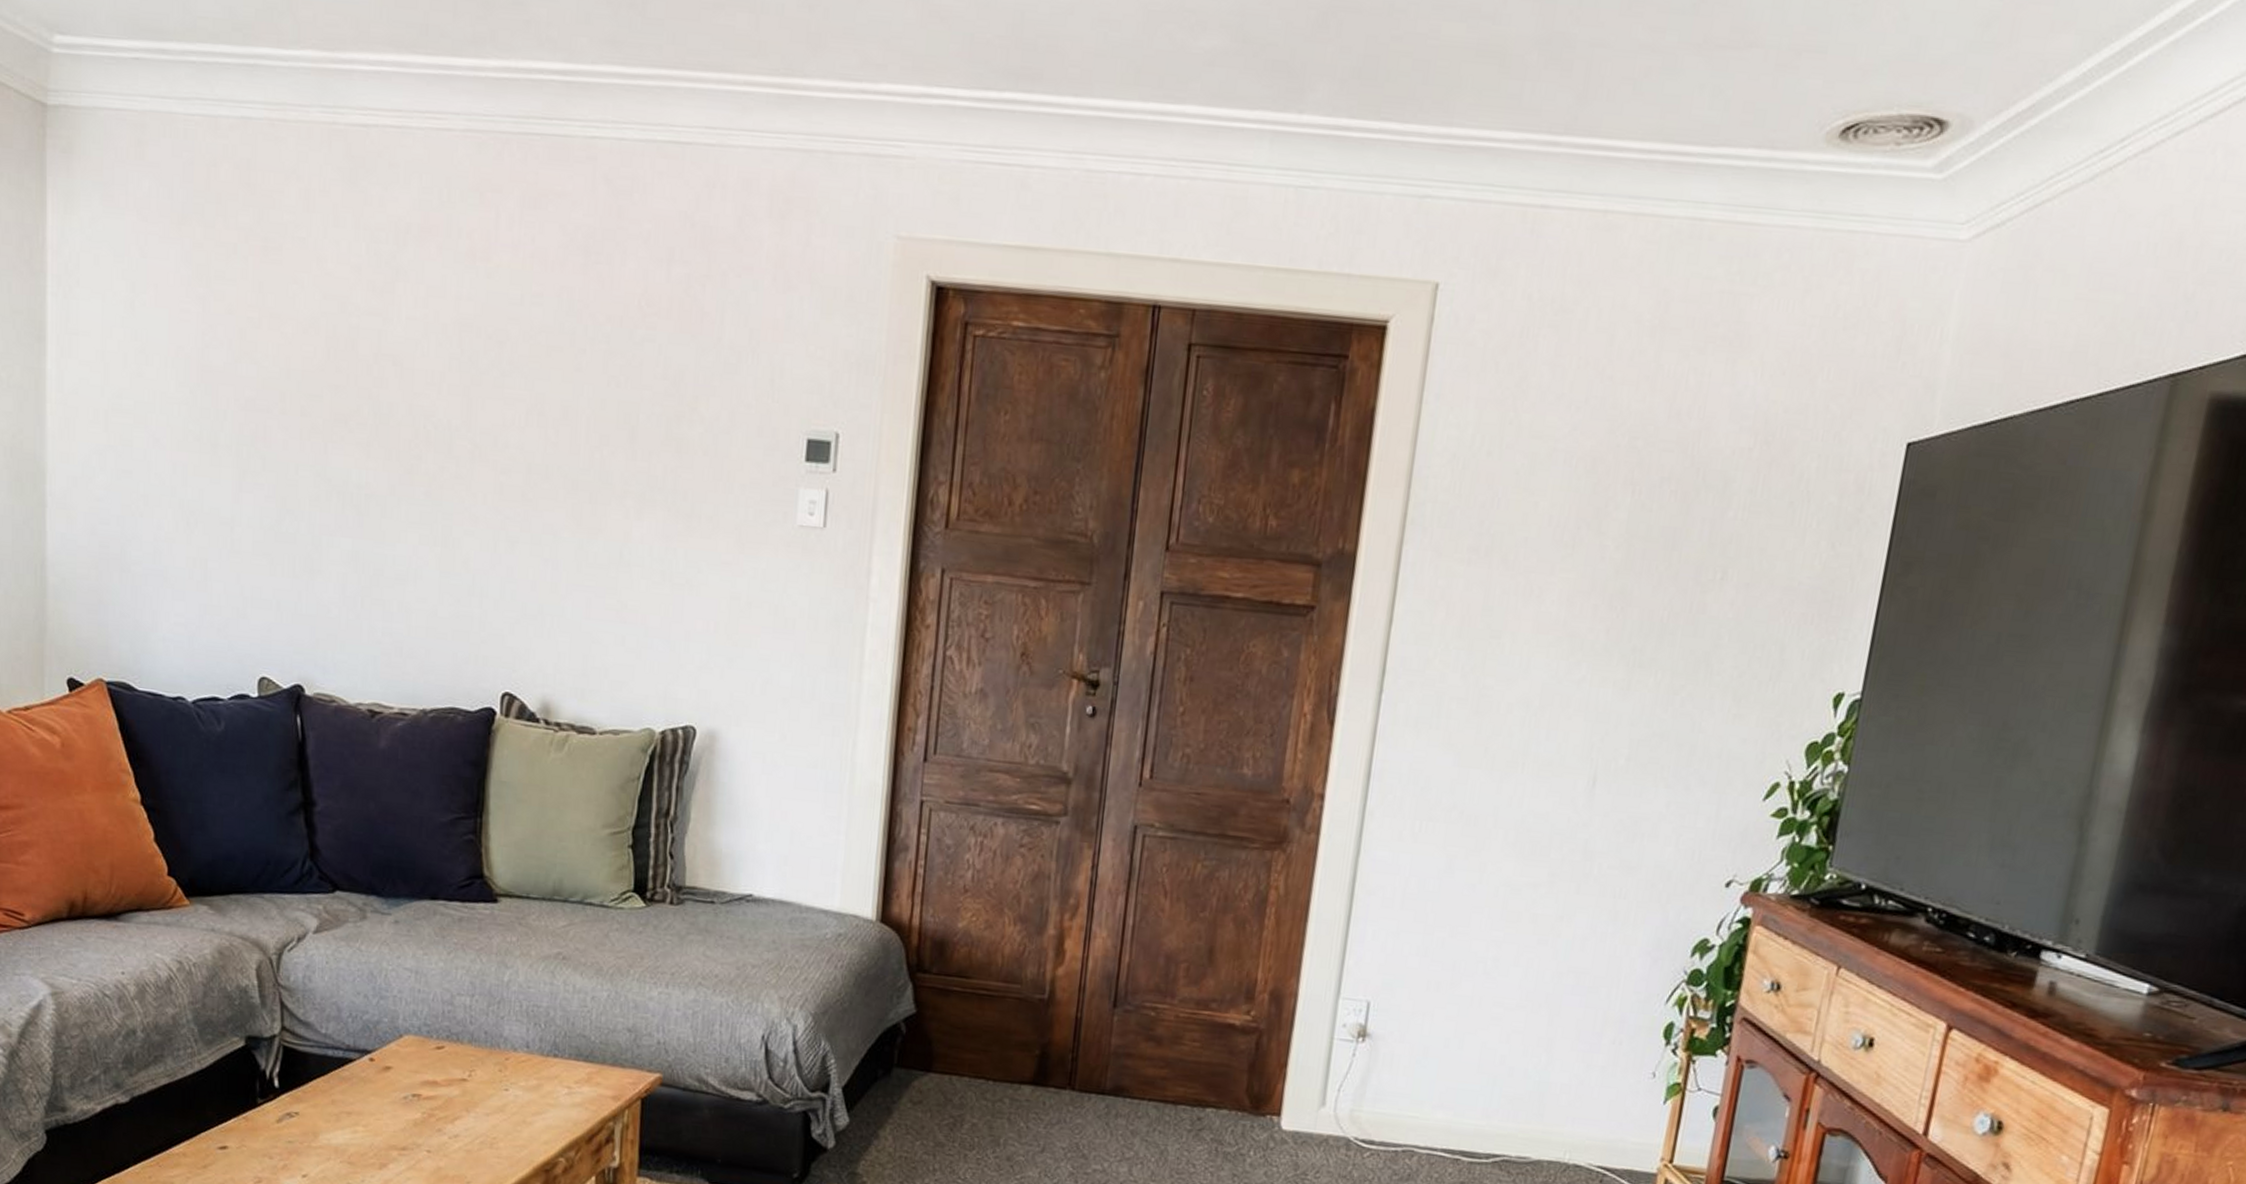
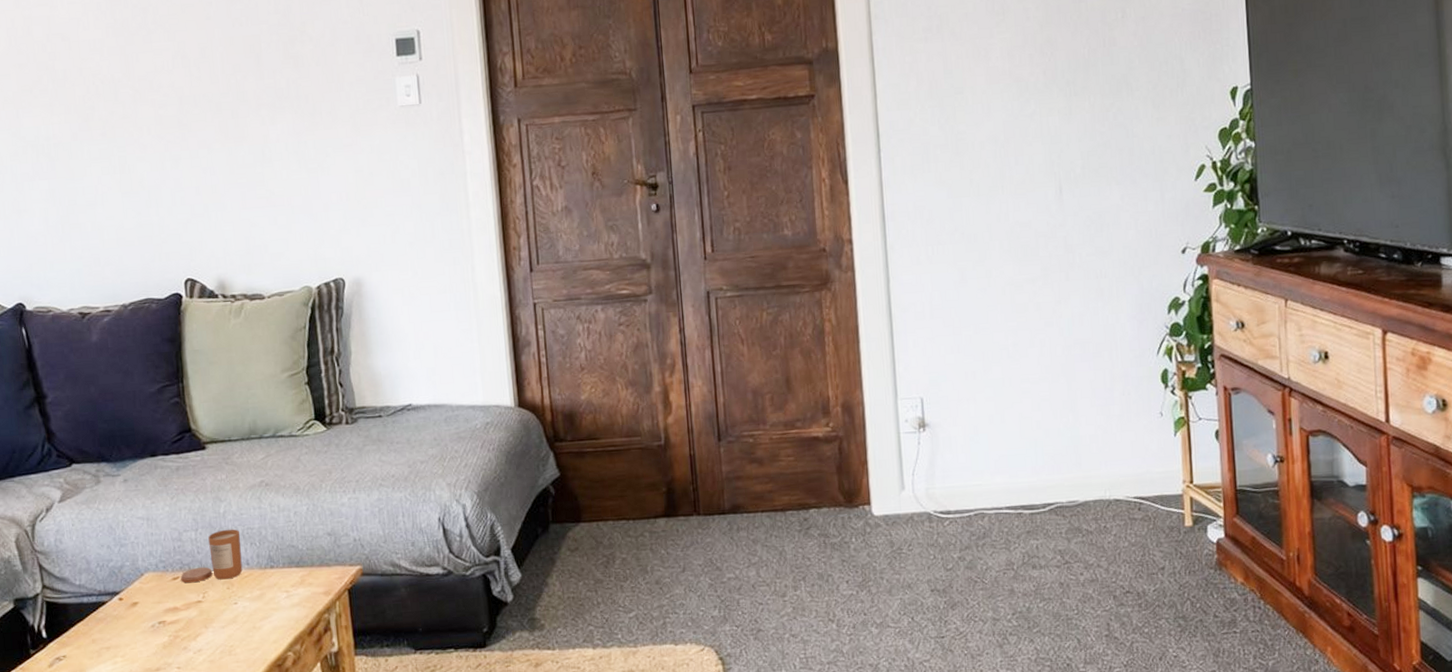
candle: none [446,1001,524,1061] -> present [181,529,243,583]

